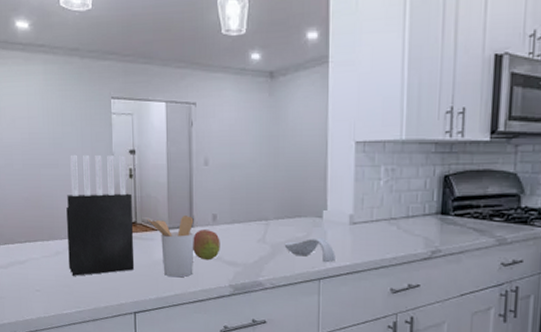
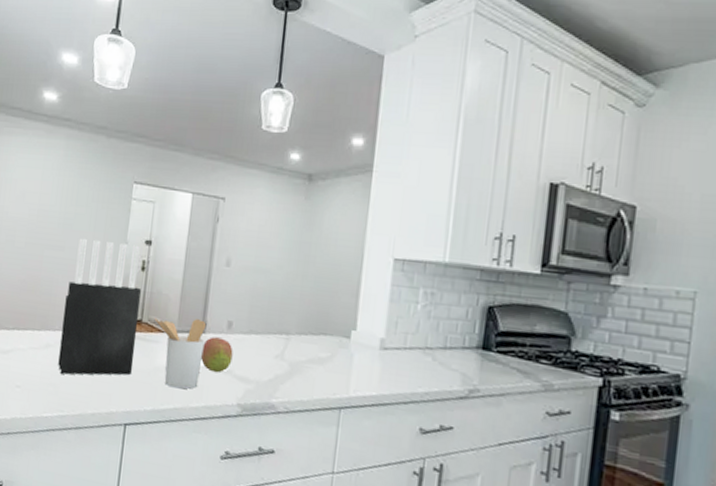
spoon rest: present [284,237,335,263] -> none [304,360,361,391]

